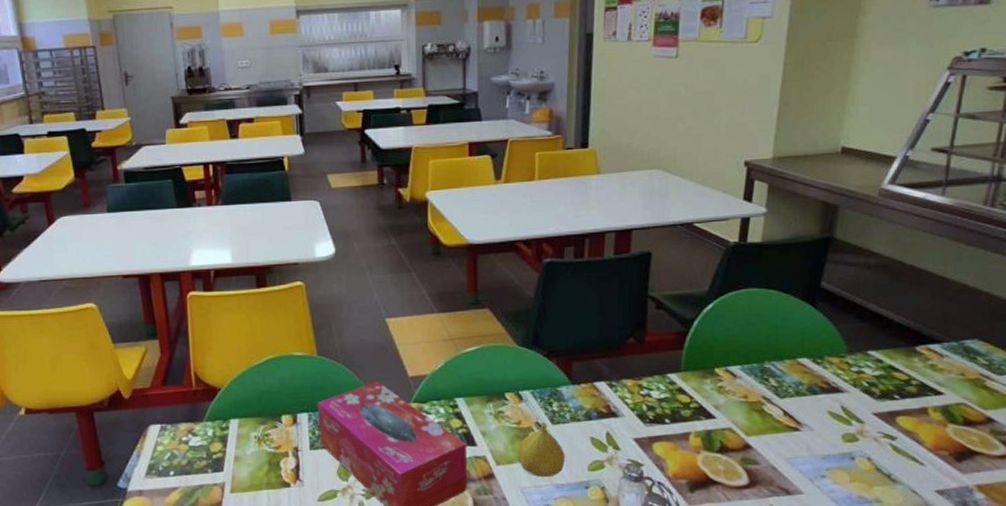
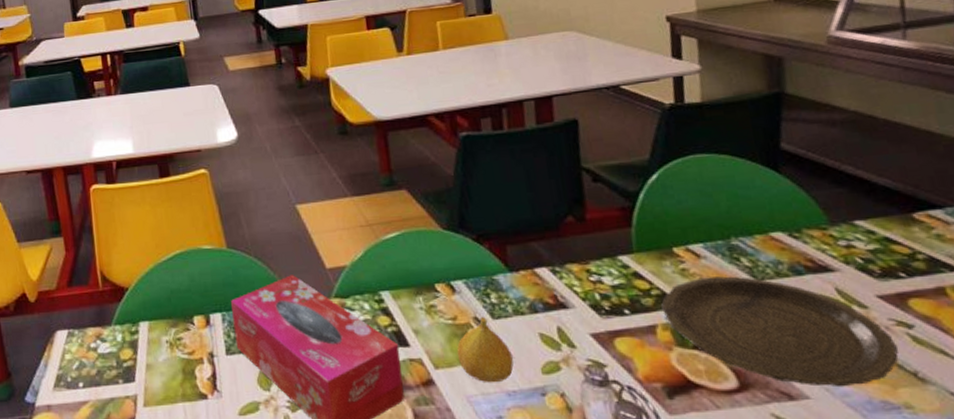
plate: none [697,394,880,485] -> present [661,276,899,387]

